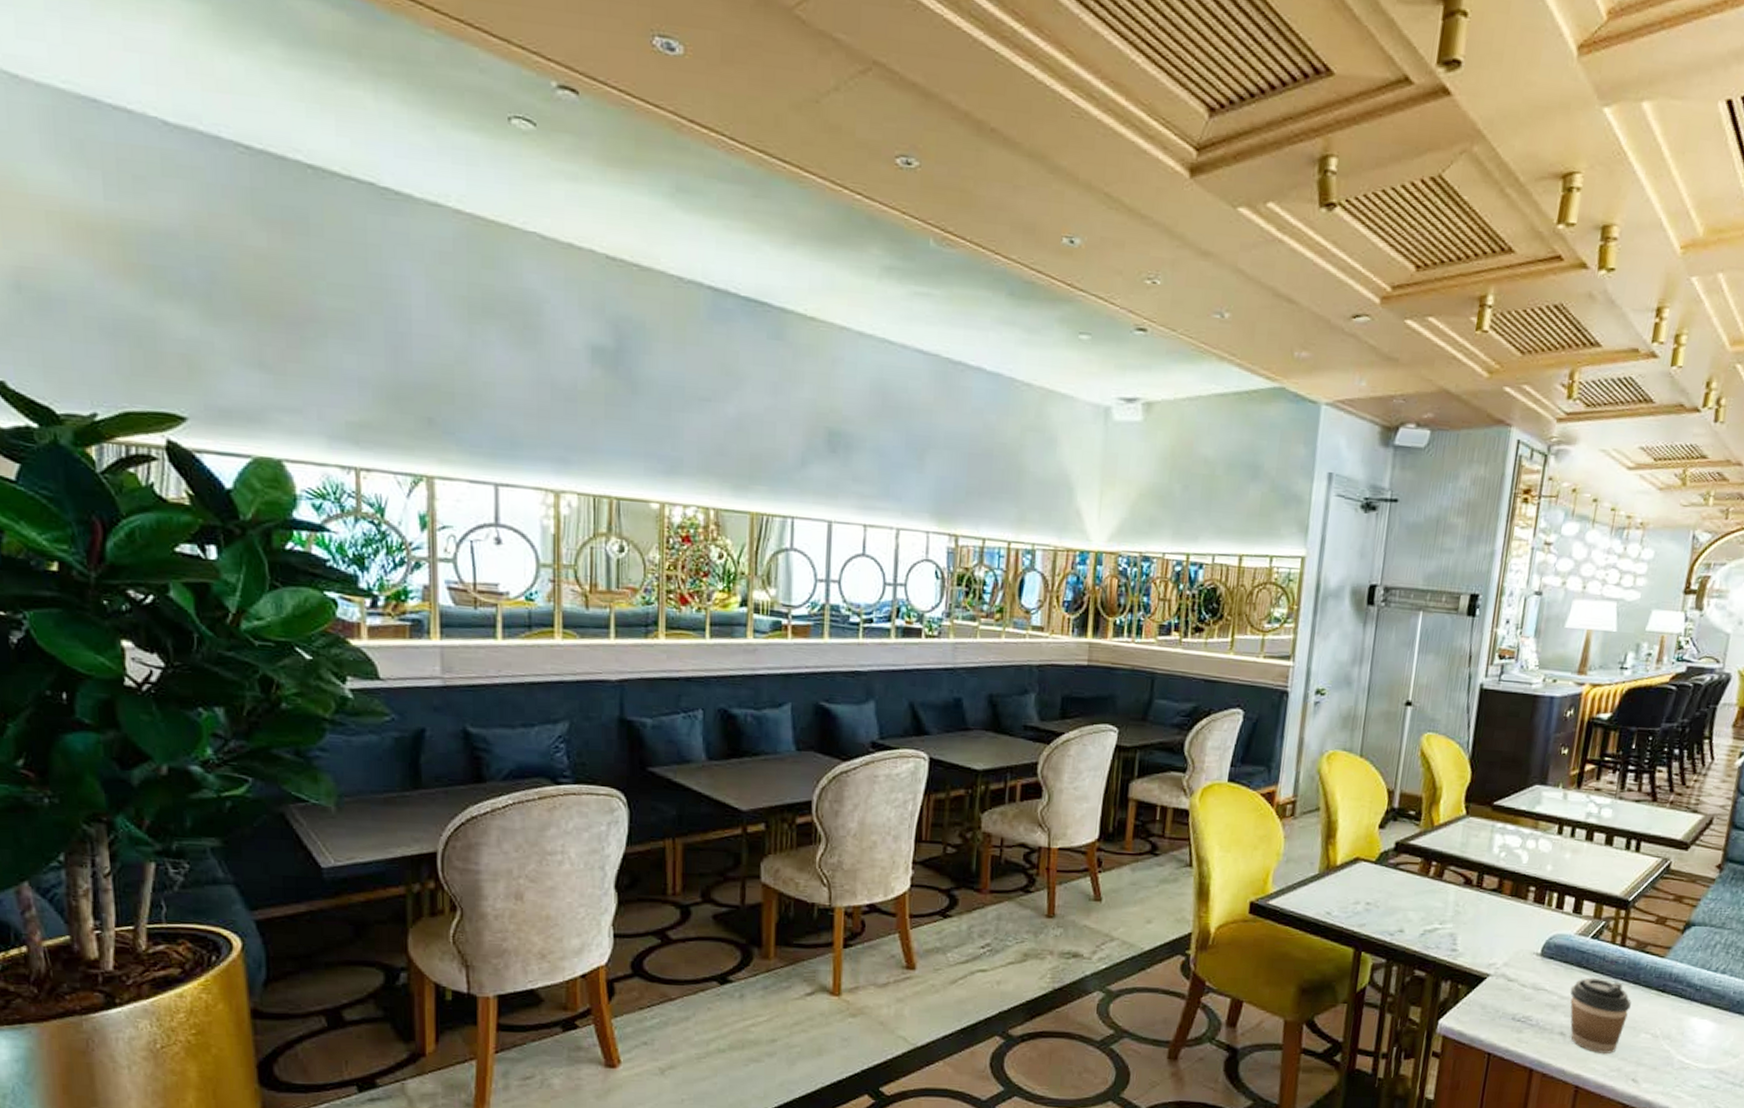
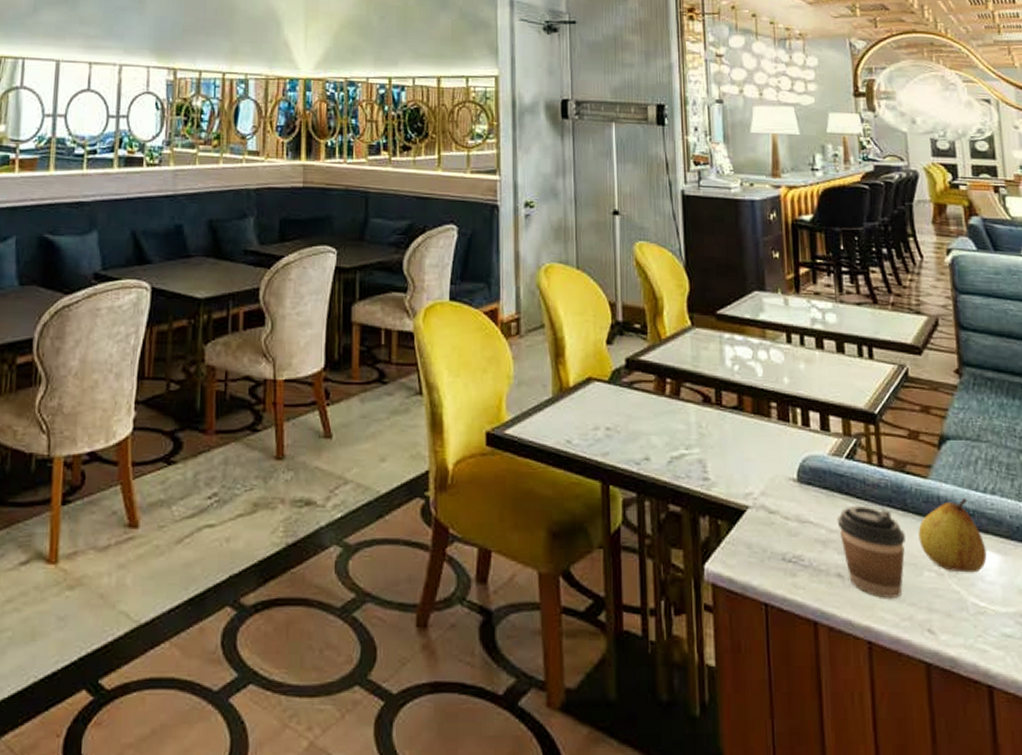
fruit: none [1642,976,1704,1037] -> present [918,498,987,573]

